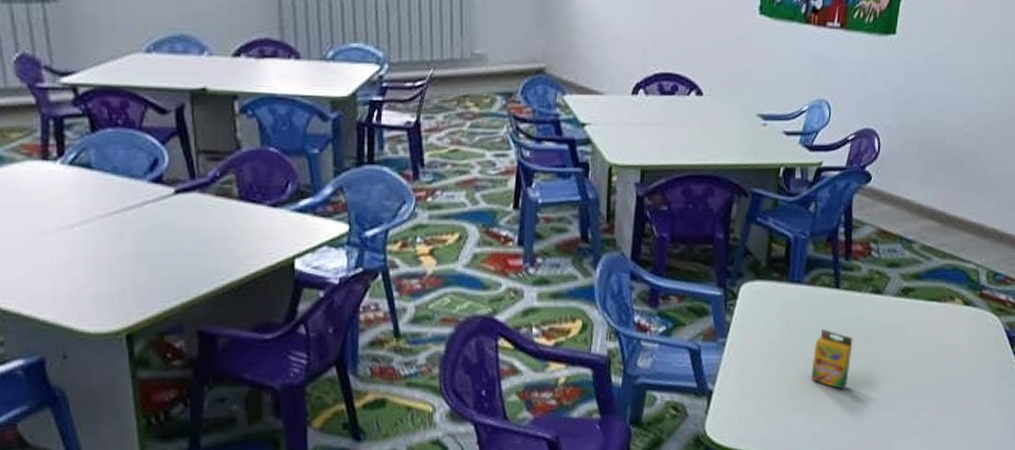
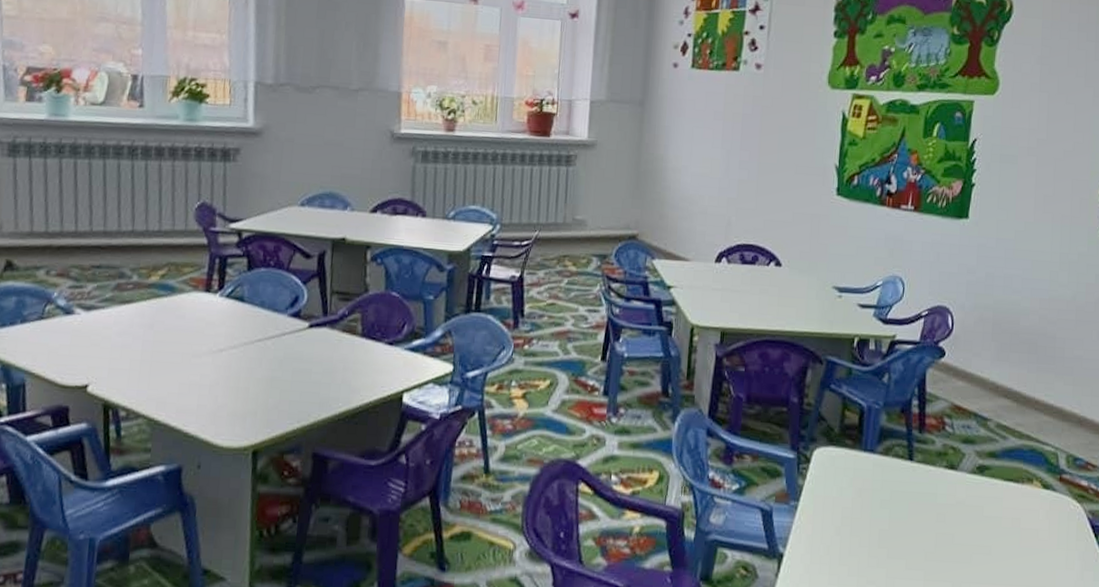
crayon box: present [811,329,853,390] -> none [883,500,927,566]

